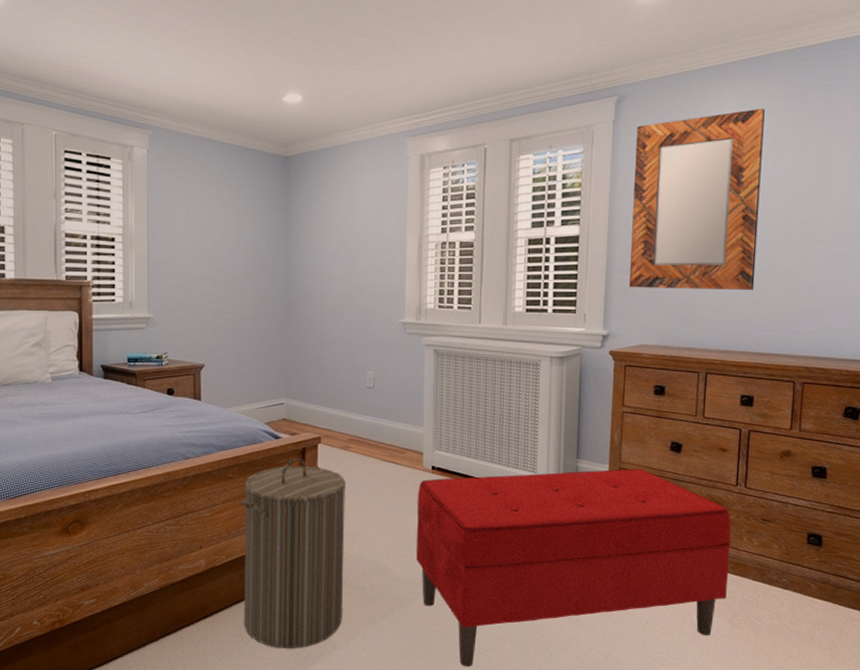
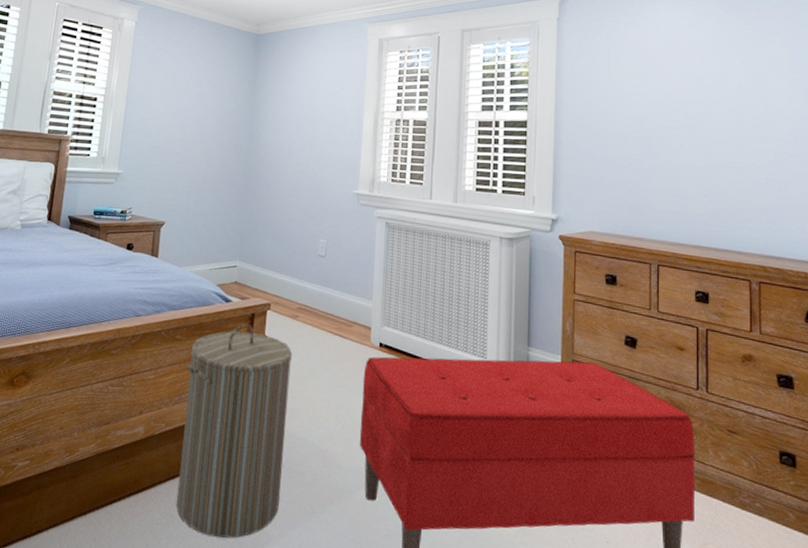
home mirror: present [629,108,765,291] -> none [577,14,701,185]

